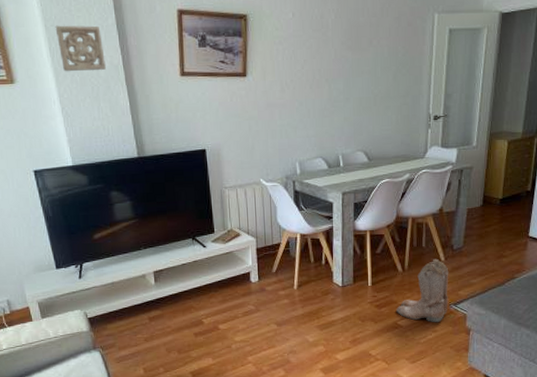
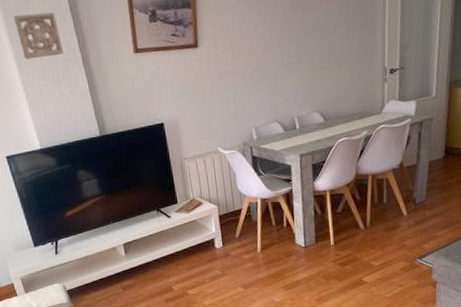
boots: present [396,258,449,323] -> none [360,213,413,278]

